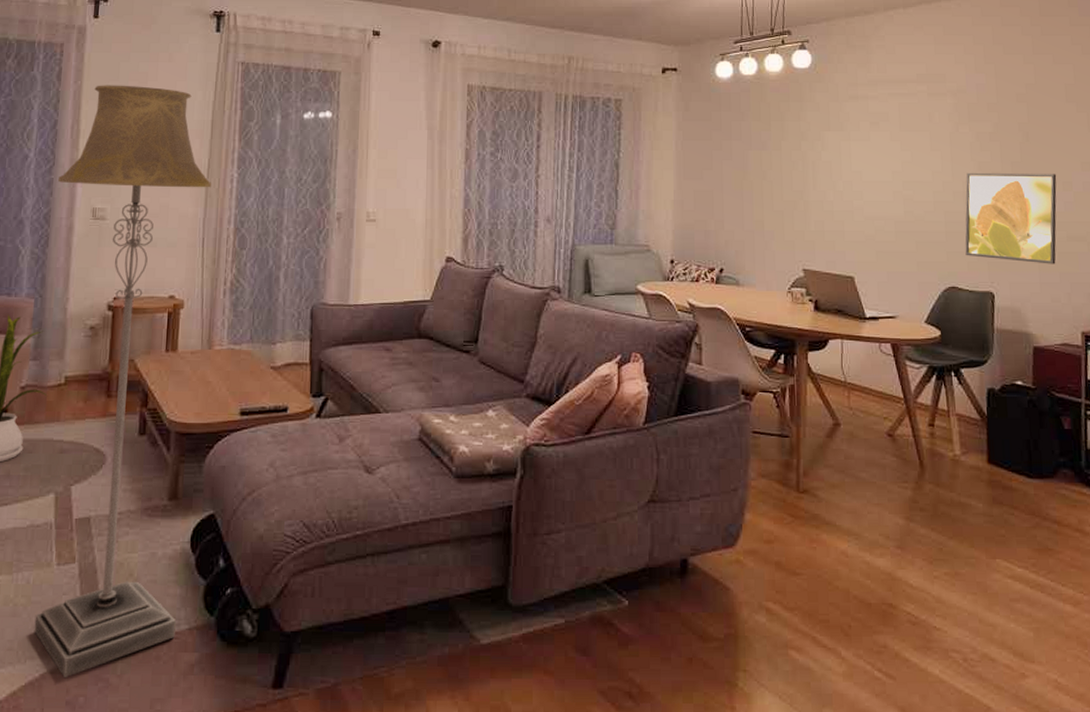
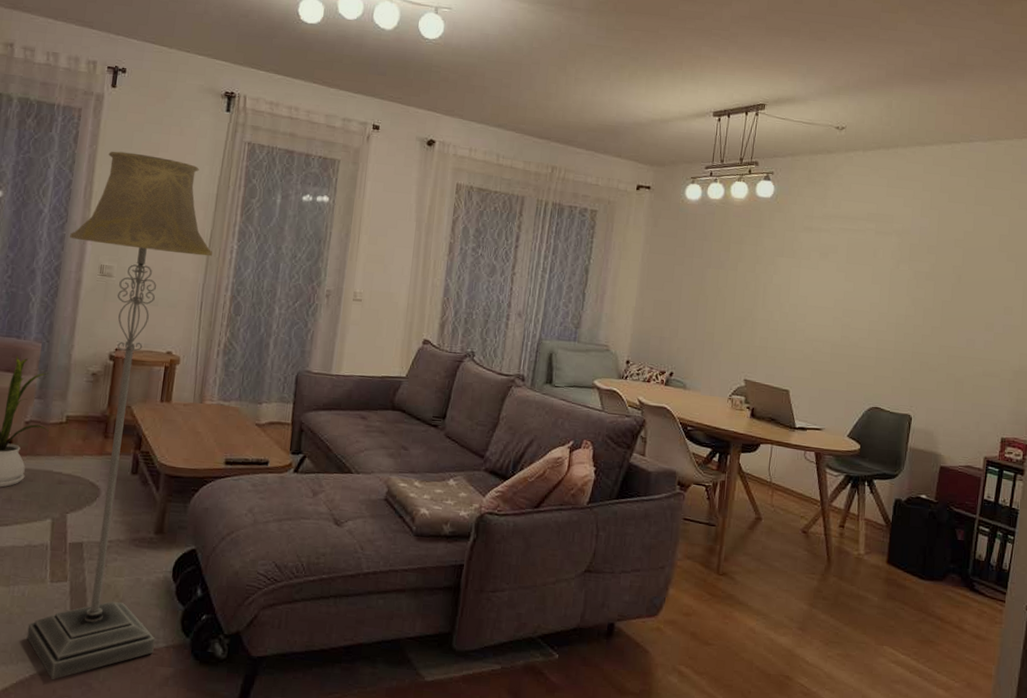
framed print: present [965,172,1057,264] -> none [891,306,981,396]

